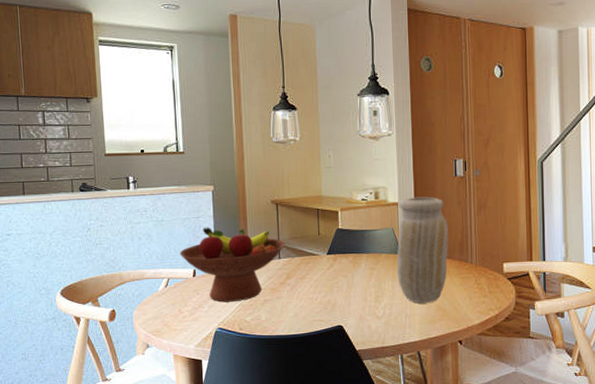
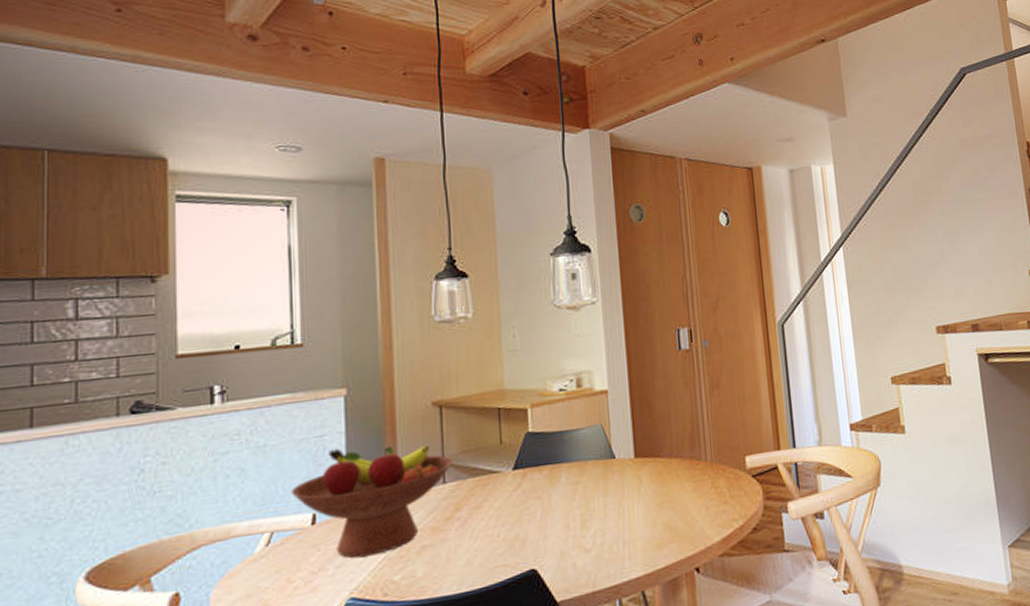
vase: present [397,196,448,304] -> none [608,378,676,524]

